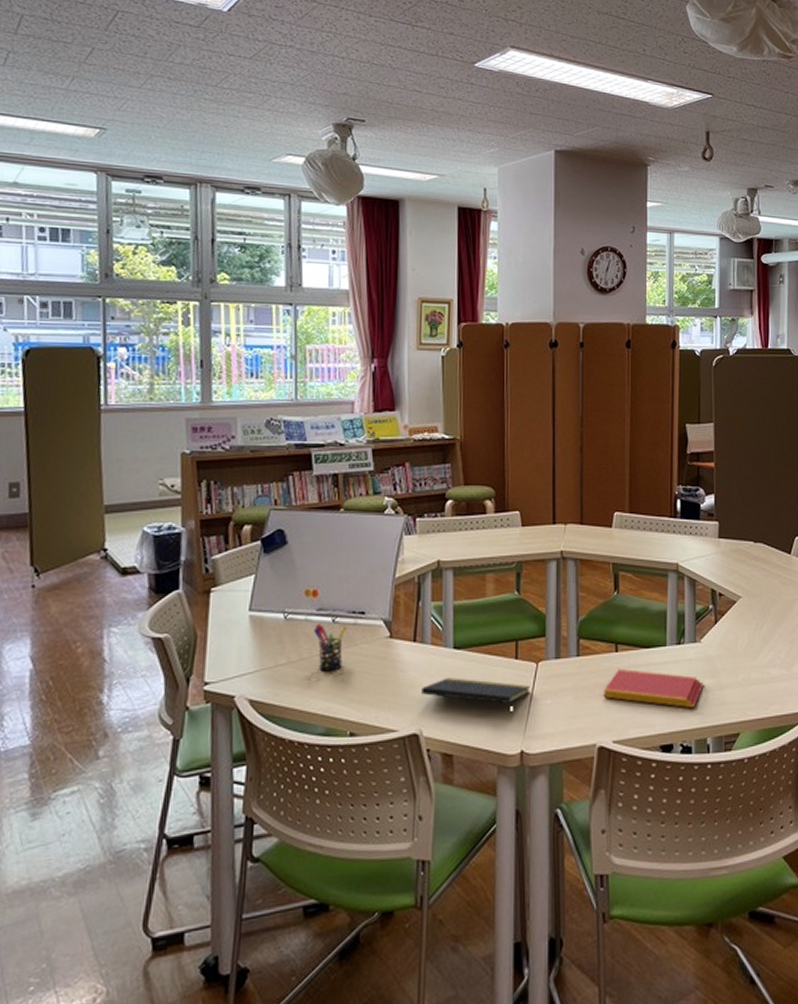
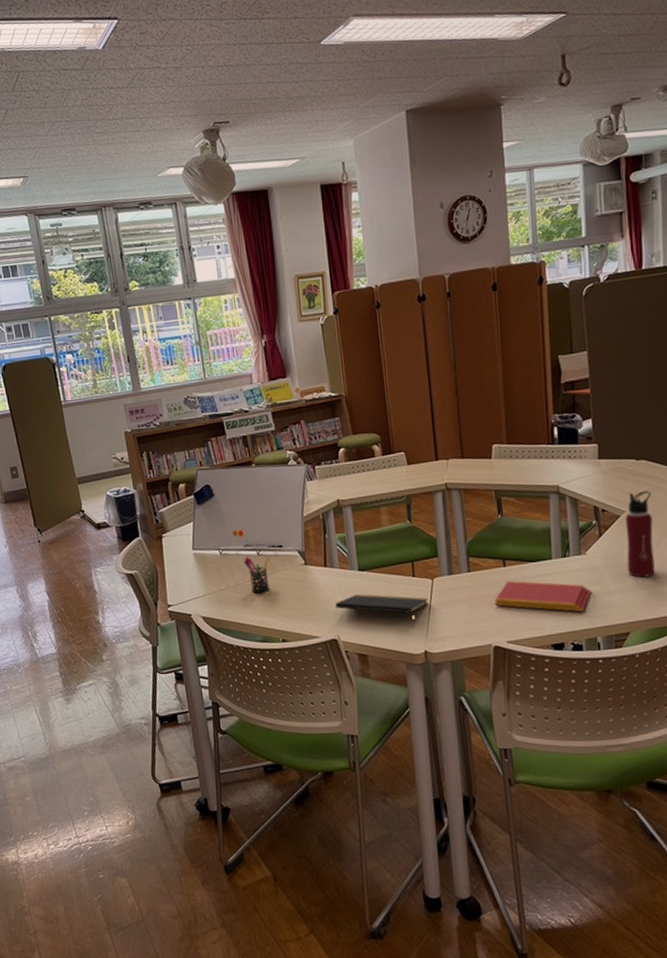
water bottle: none [741,576,767,672] -> present [625,491,655,578]

